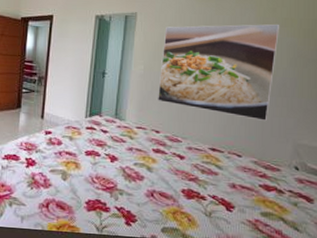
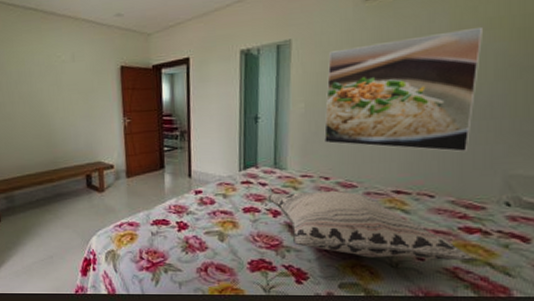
decorative pillow: none [107,141,272,216] -> present [267,190,475,261]

